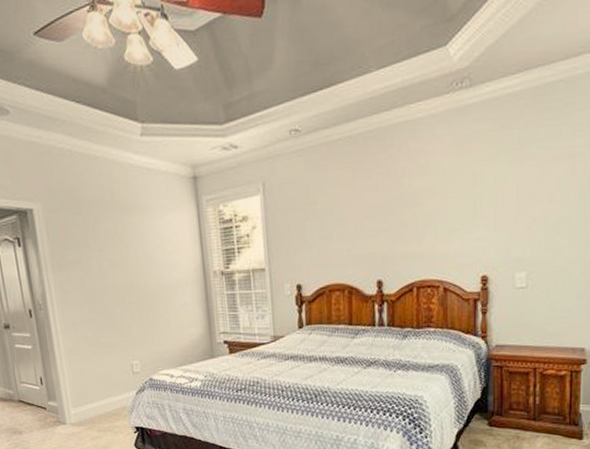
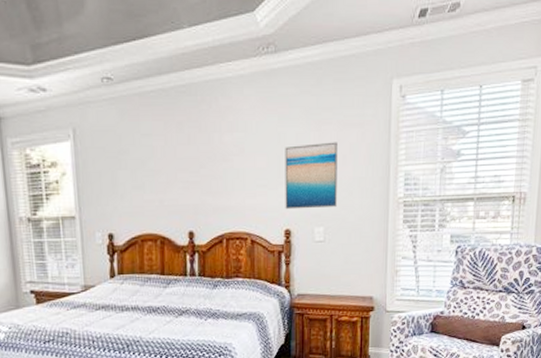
wall art: none [481,178,542,254] -> present [285,142,338,210]

